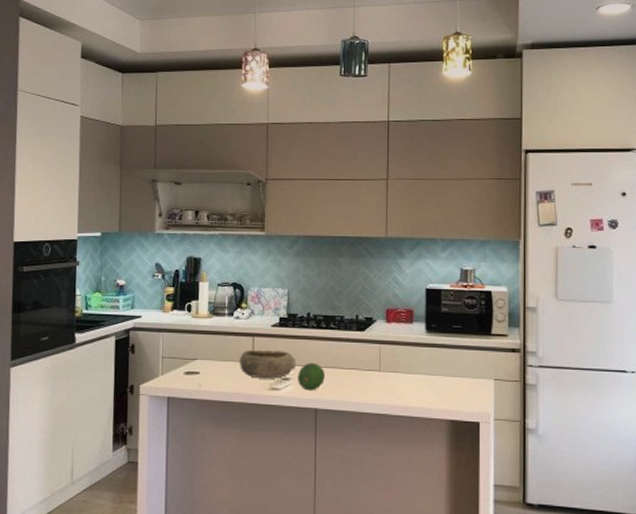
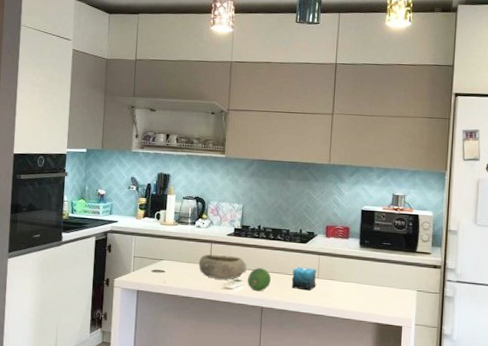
candle: none [349,359,378,387] -> present [291,267,317,291]

